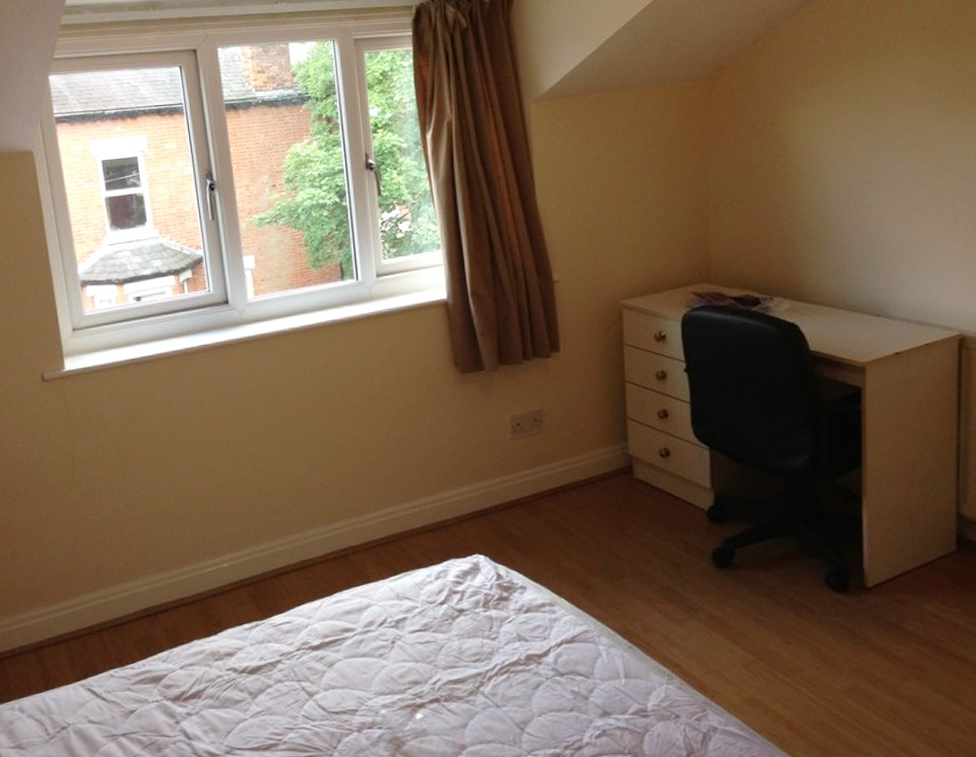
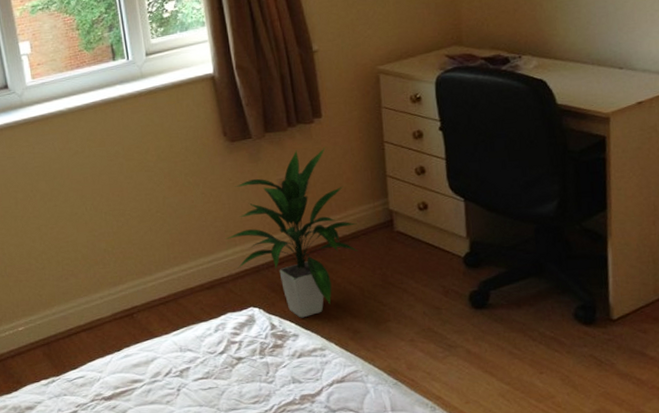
indoor plant: none [452,384,596,569] -> present [225,148,360,318]

